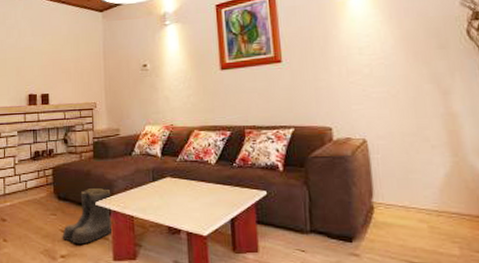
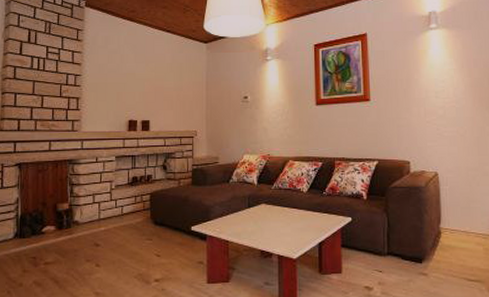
boots: present [62,188,113,245] -> none [157,214,208,268]

